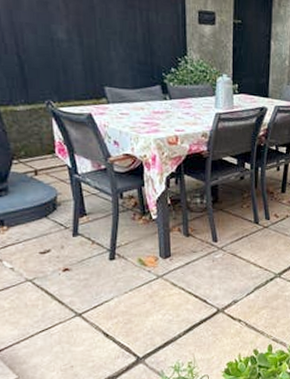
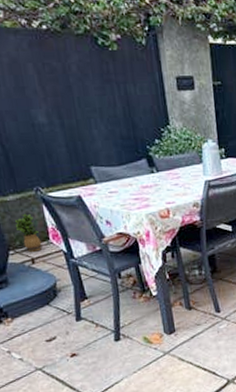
potted plant: none [22,125,47,164] -> present [15,213,42,252]

